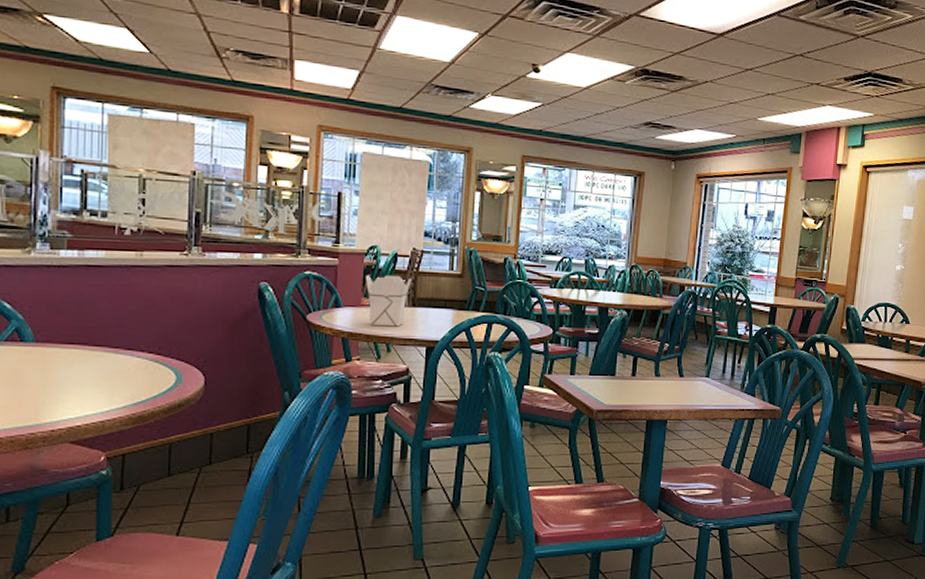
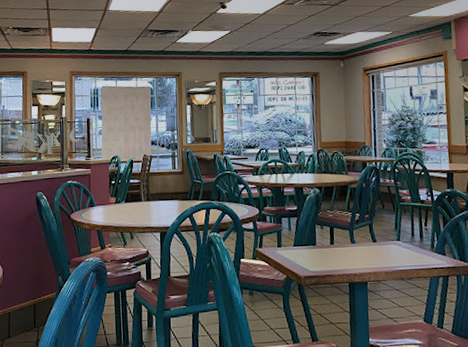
takeout container: present [365,274,412,327] -> none [110,177,145,219]

